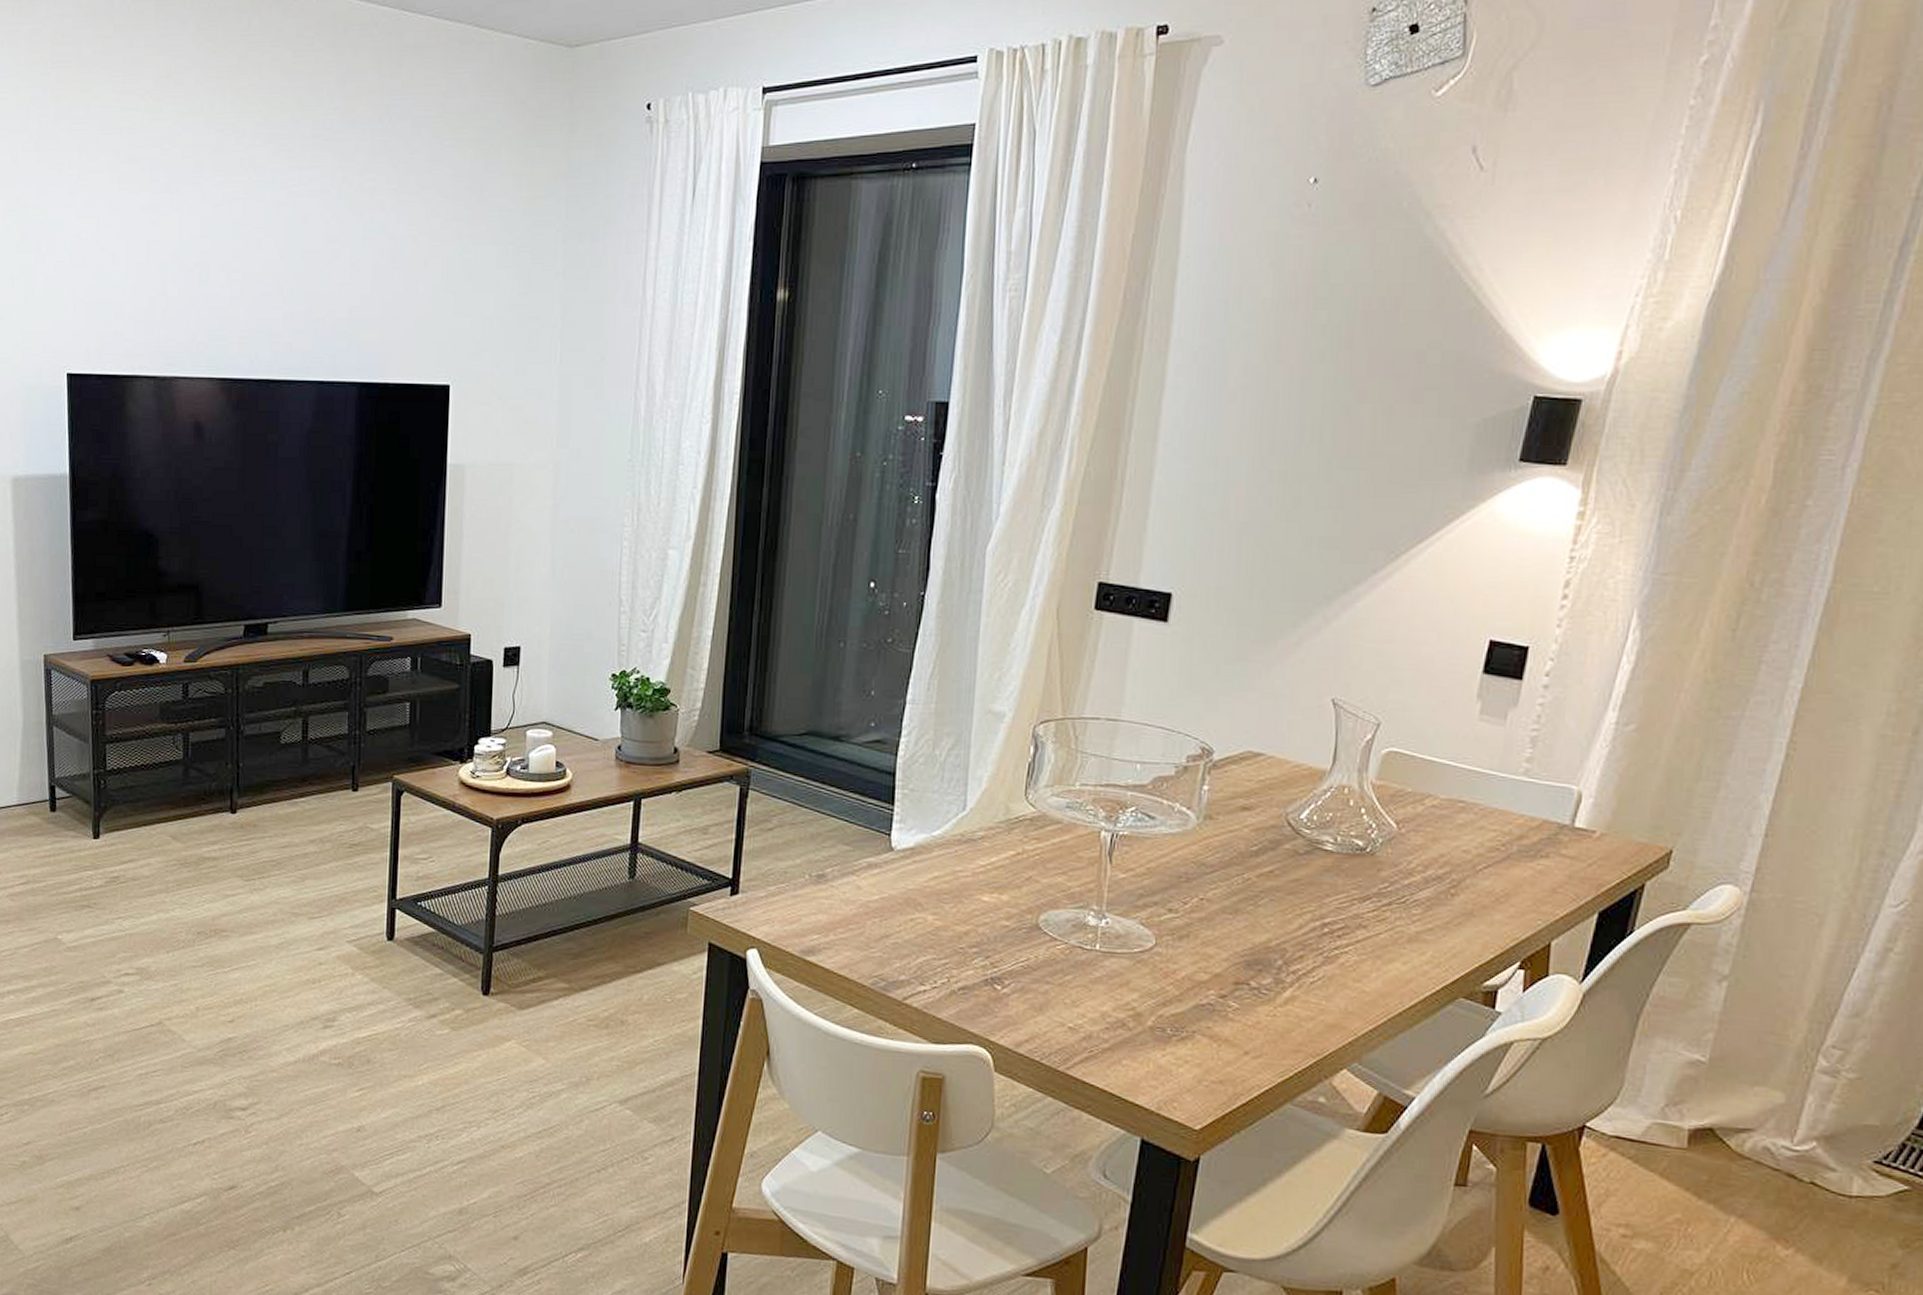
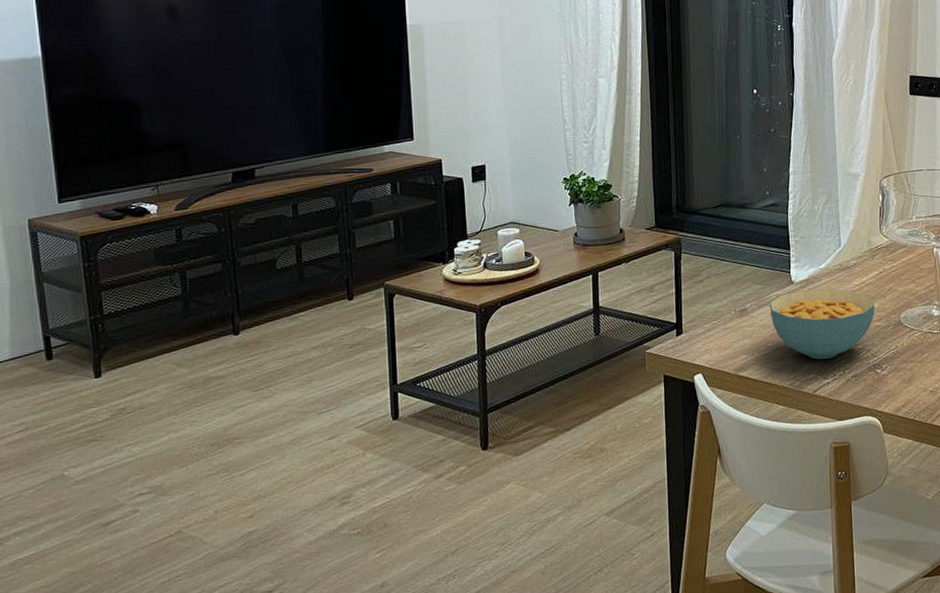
cereal bowl: none [856,861,1004,959] -> present [769,288,875,360]

